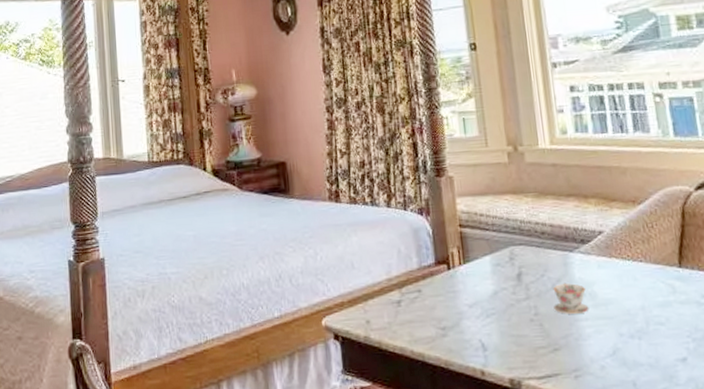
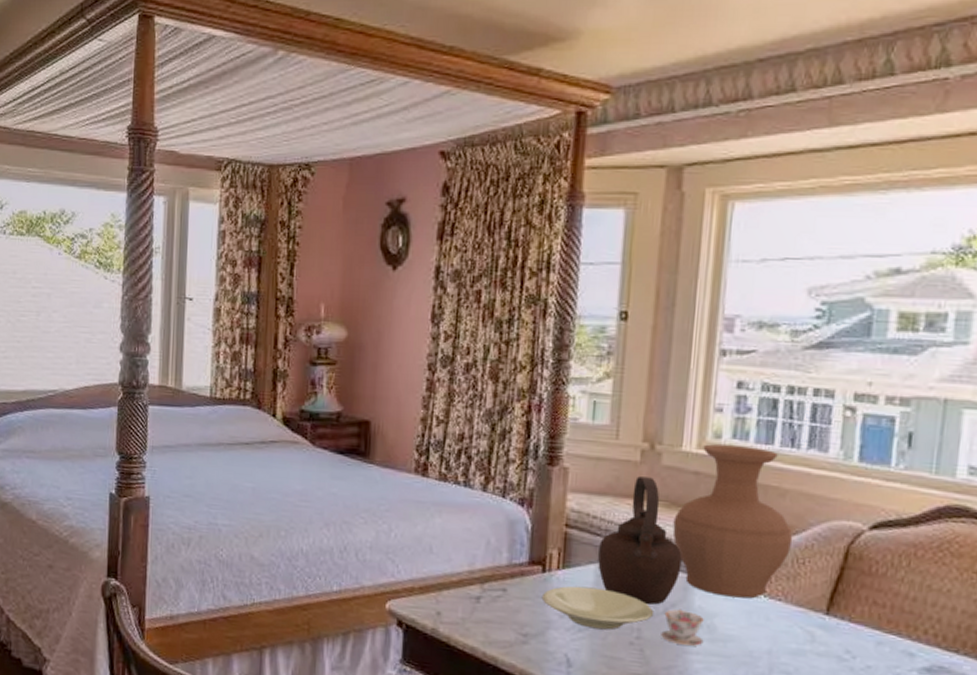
saucer: none [451,276,545,313] -> present [541,586,655,630]
teapot: none [489,174,559,283] -> present [598,476,682,605]
vase: none [544,137,640,266] -> present [672,444,793,599]

